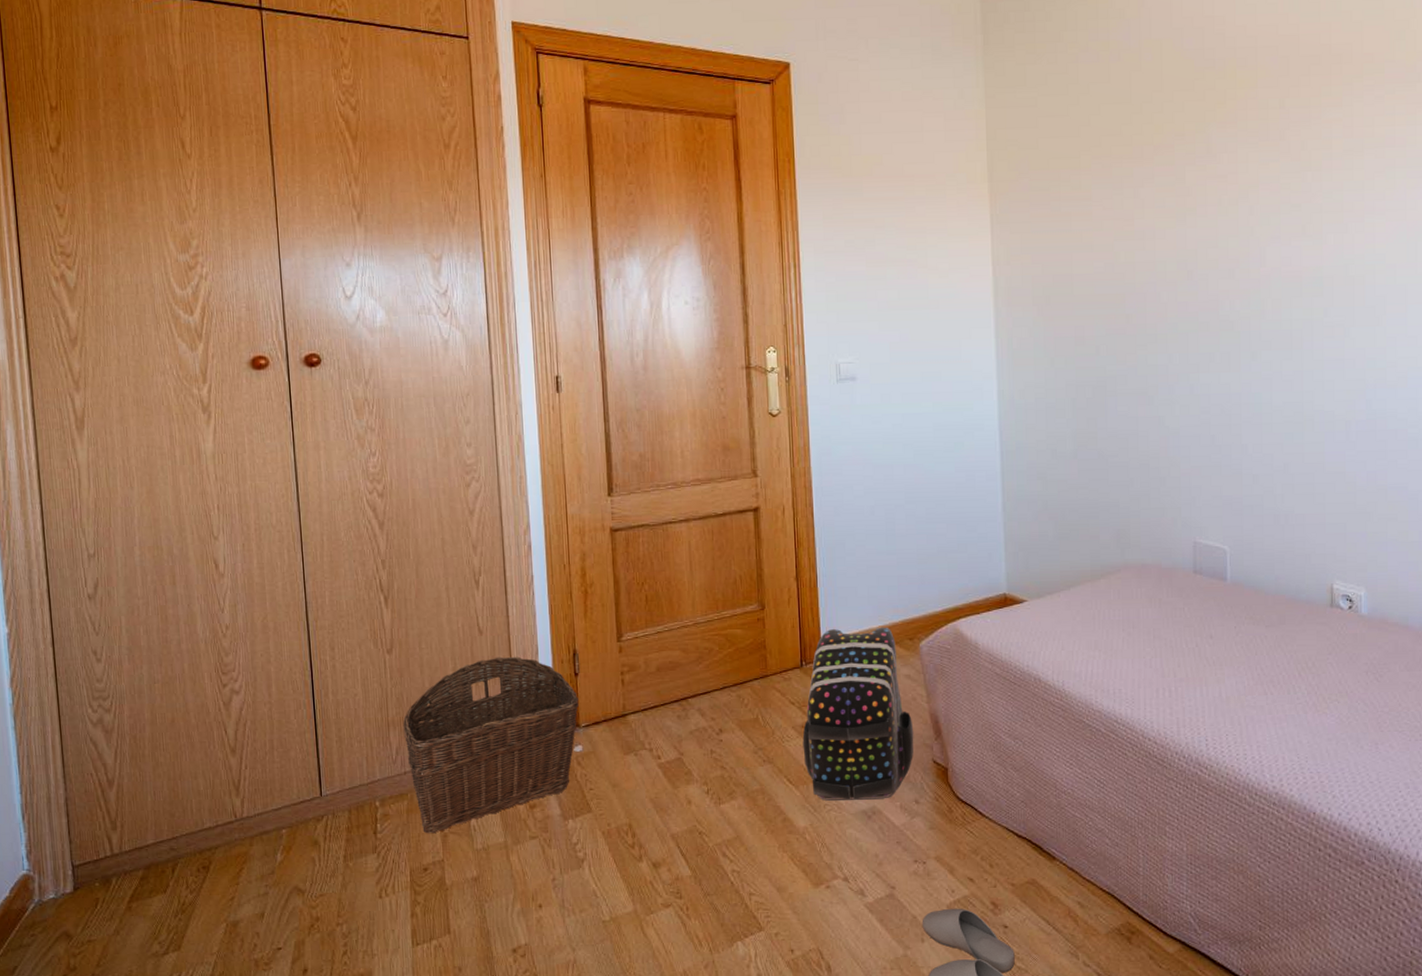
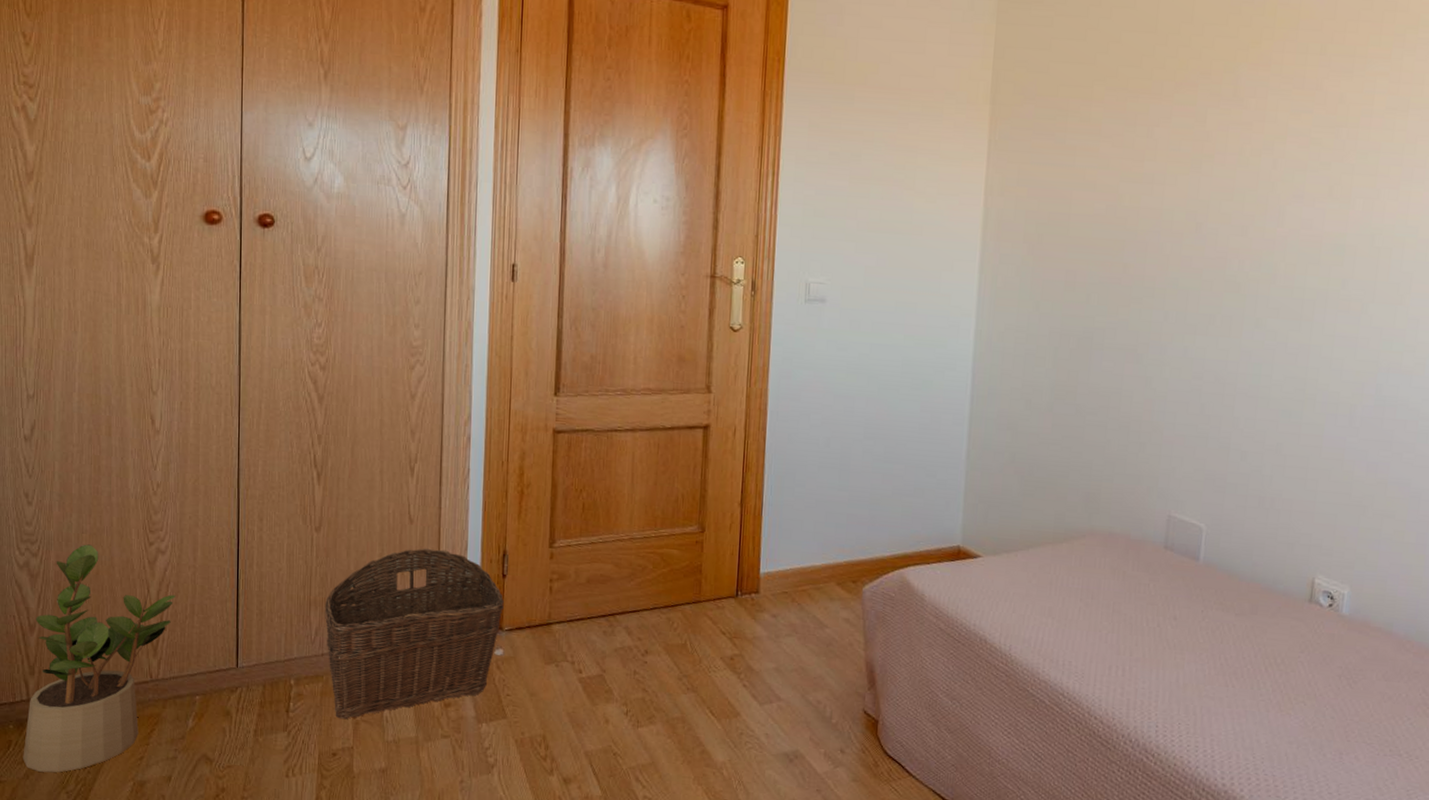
potted plant: none [111,693,254,926] -> present [23,544,176,773]
backpack: present [802,627,914,802] -> none [729,560,847,744]

